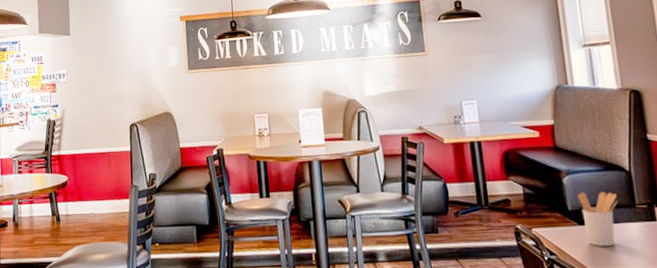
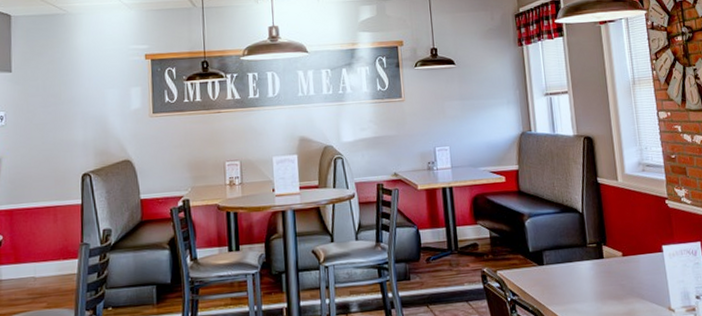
utensil holder: present [578,191,618,247] -> none [538,232,572,286]

